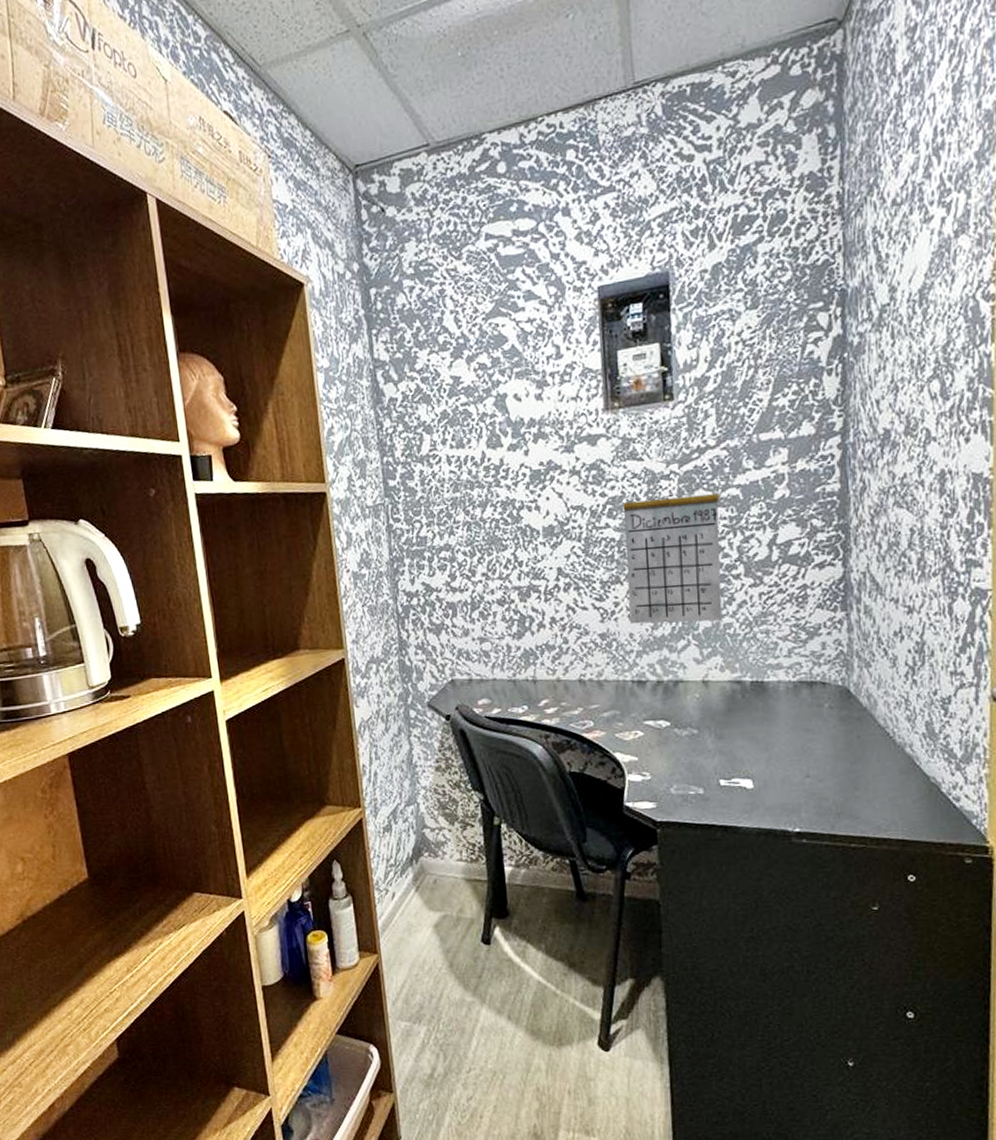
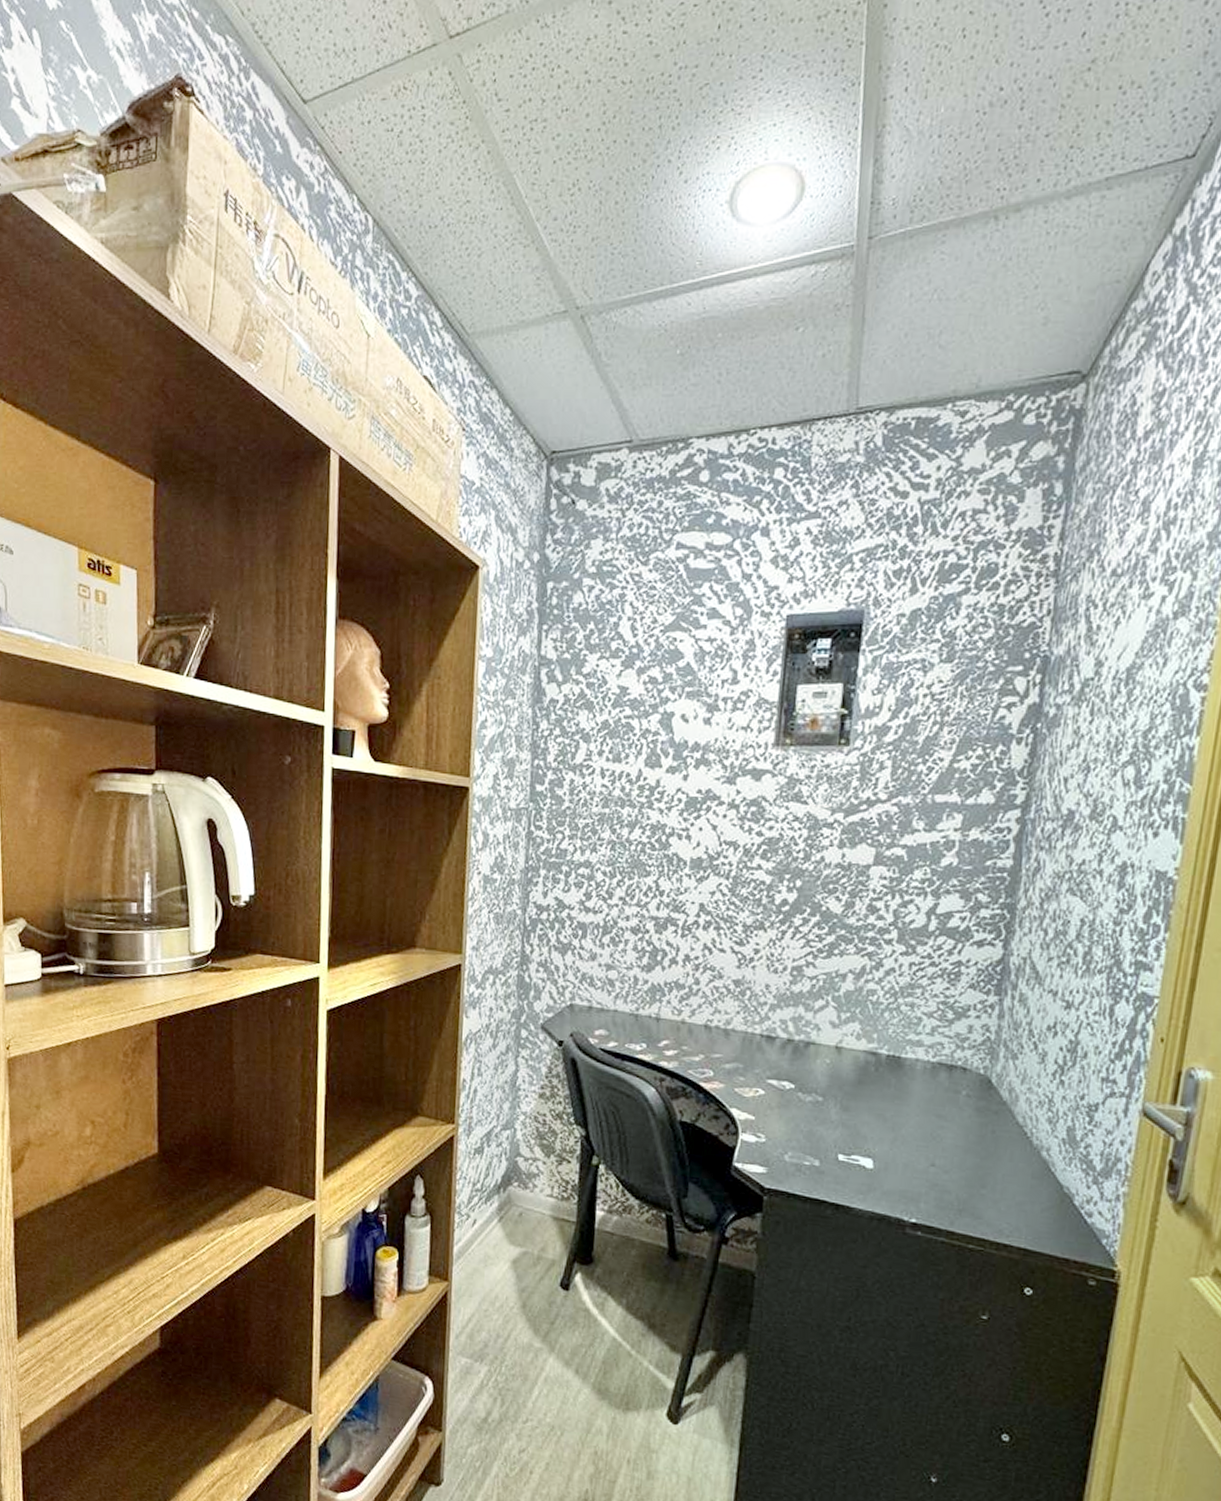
calendar: present [622,469,723,624] -> none [768,817,882,985]

